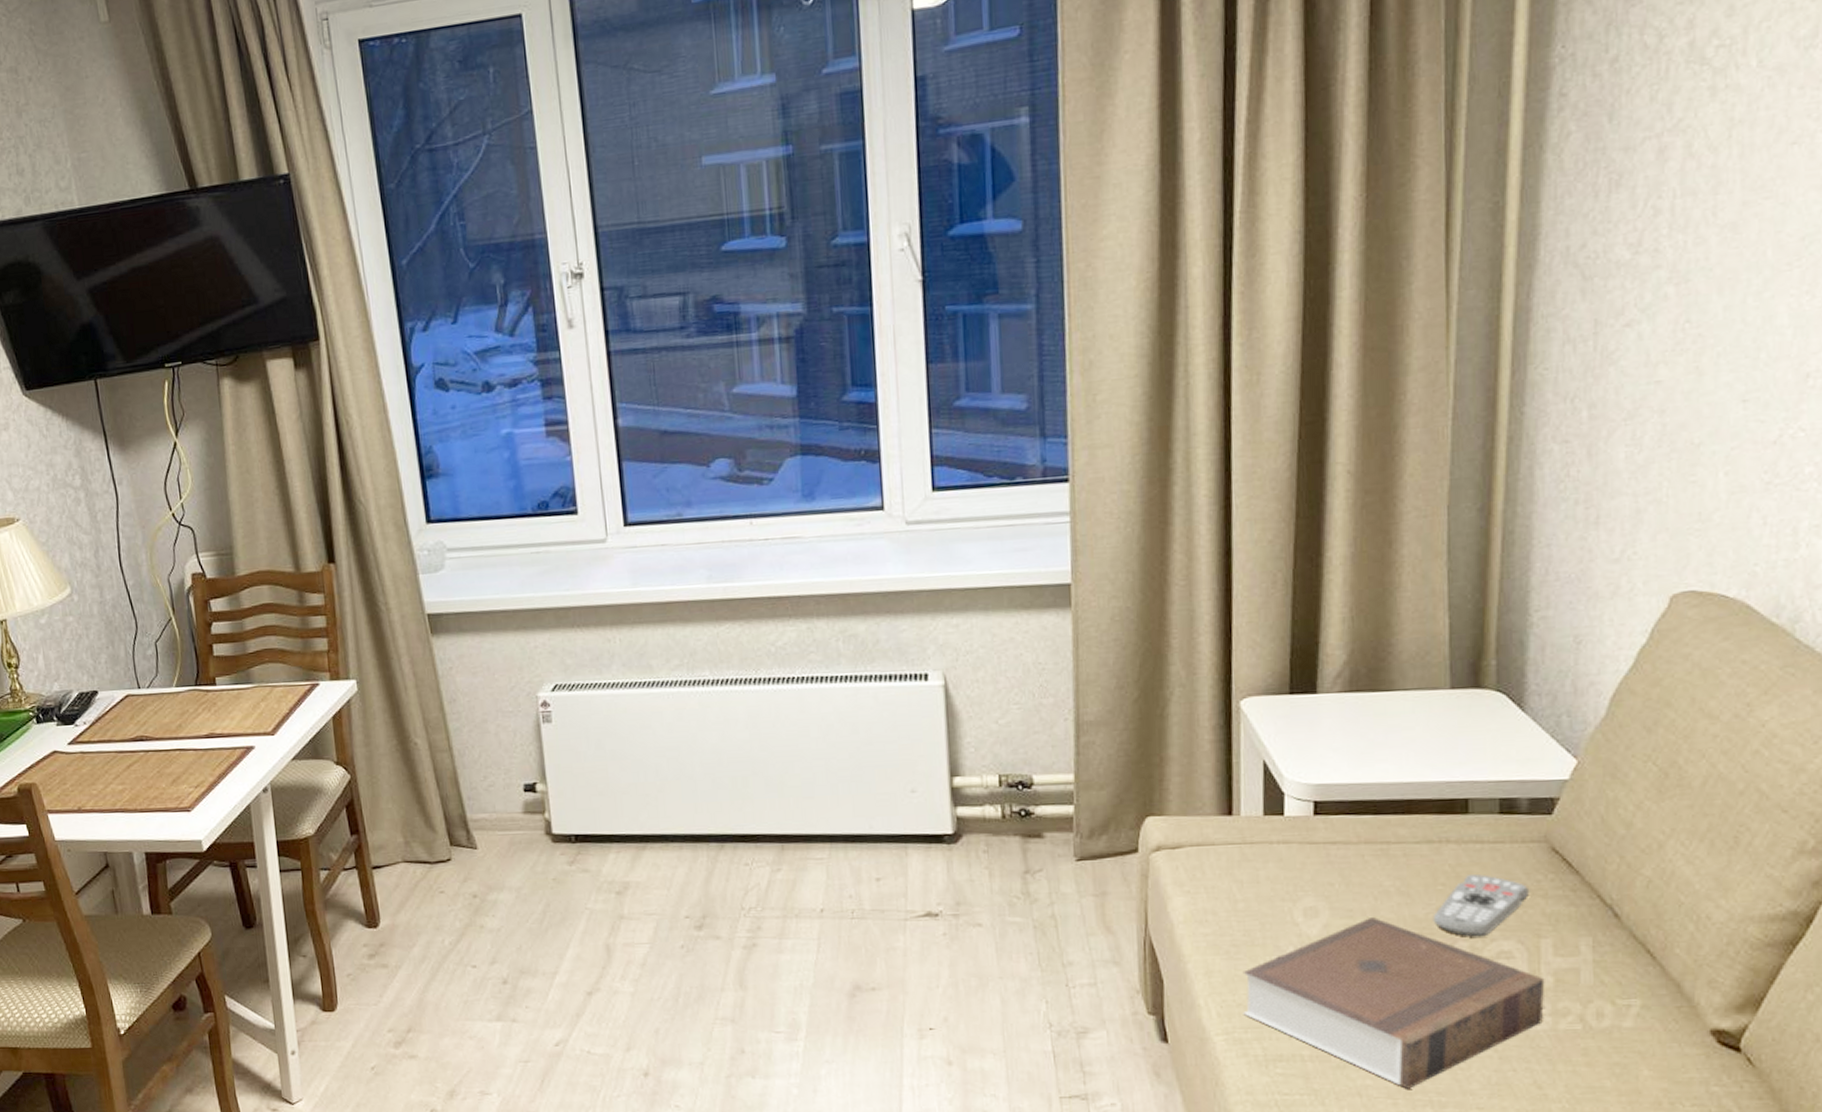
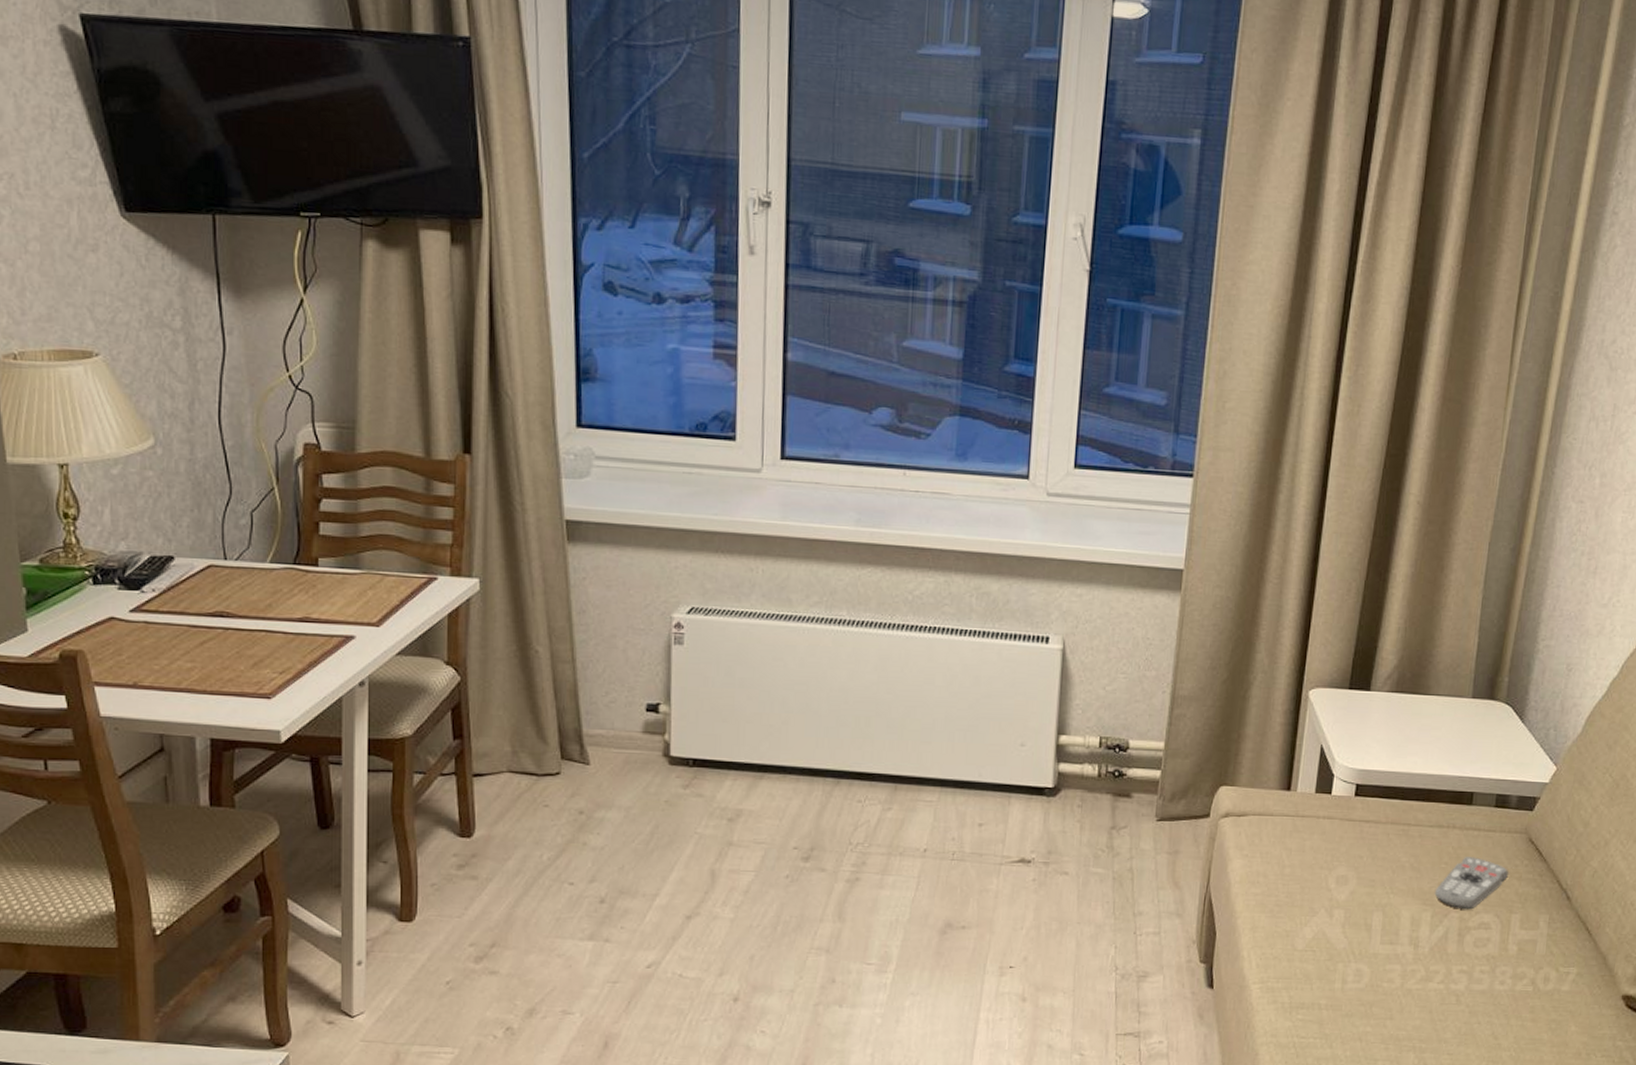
book: present [1242,917,1545,1089] -> none [1277,888,1511,1036]

